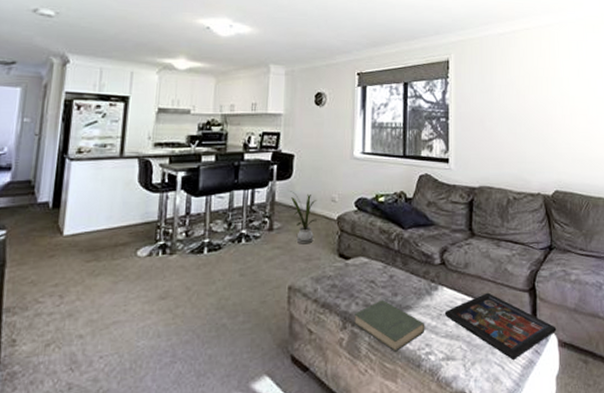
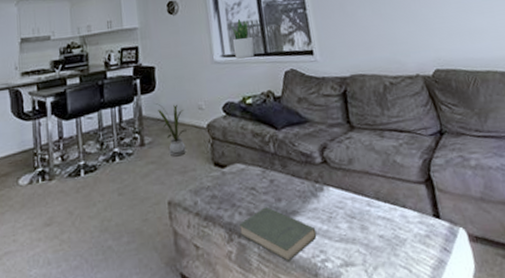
planter: none [374,119,394,159] -> present [230,18,255,60]
decorative tray: present [444,292,557,360] -> none [334,188,464,260]

